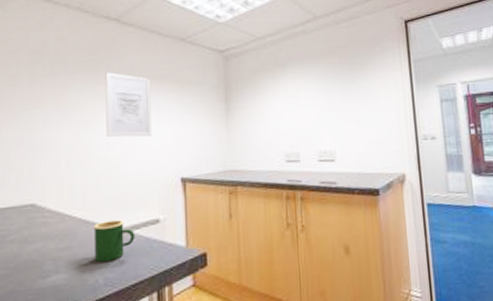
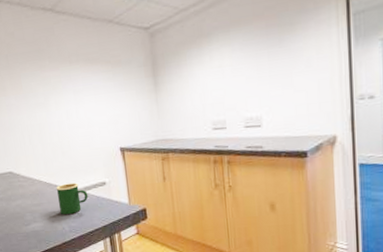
wall art: present [105,72,152,138] -> none [48,59,92,116]

